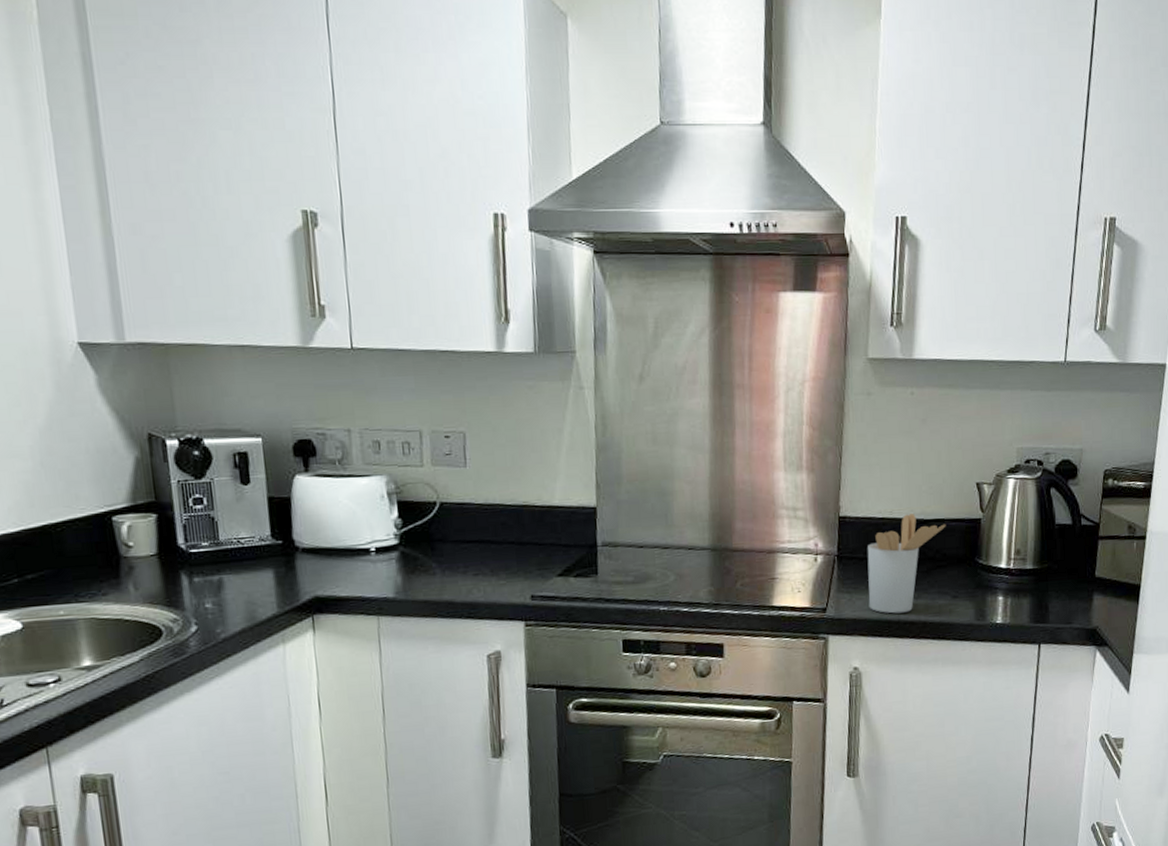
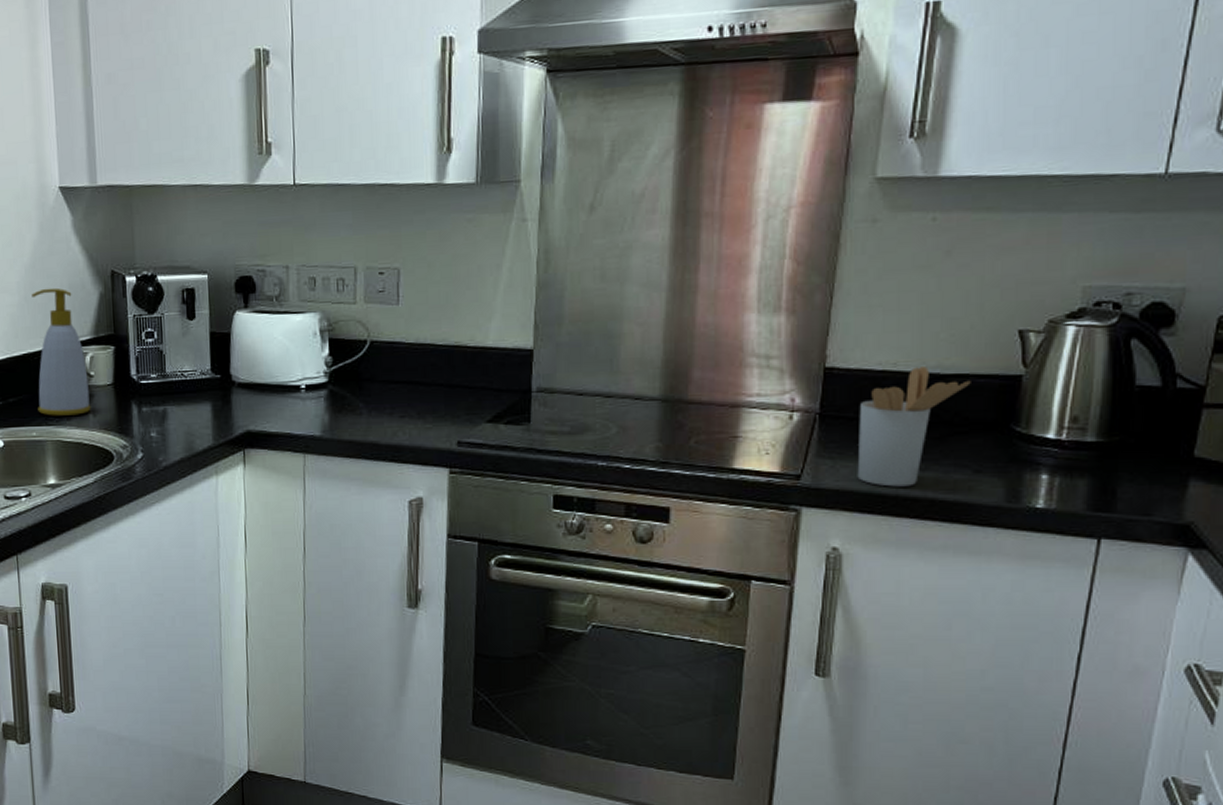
soap bottle: none [49,452,132,592] -> present [31,287,91,416]

